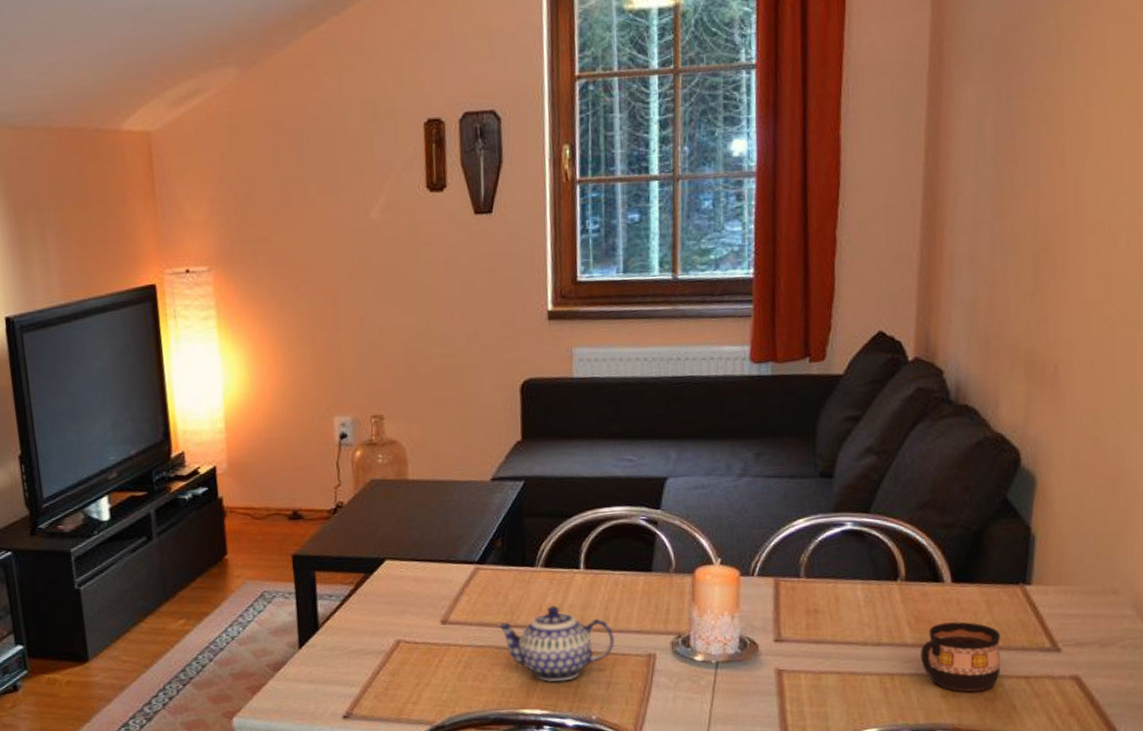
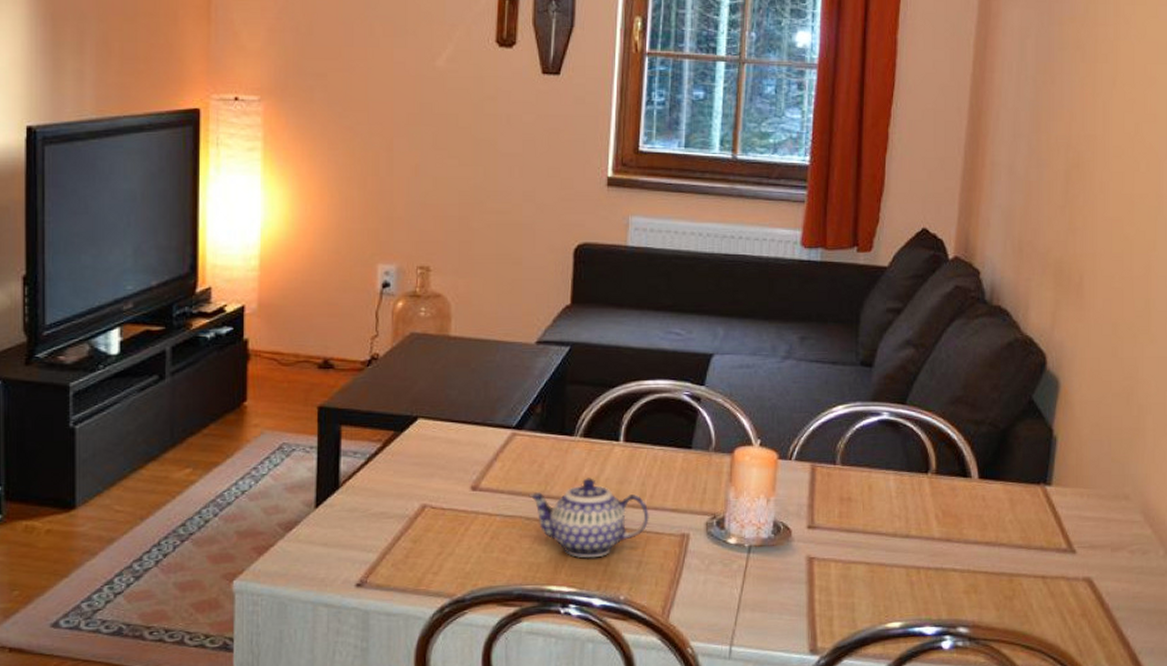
cup: present [920,621,1001,692] -> none [946,518,1022,589]

